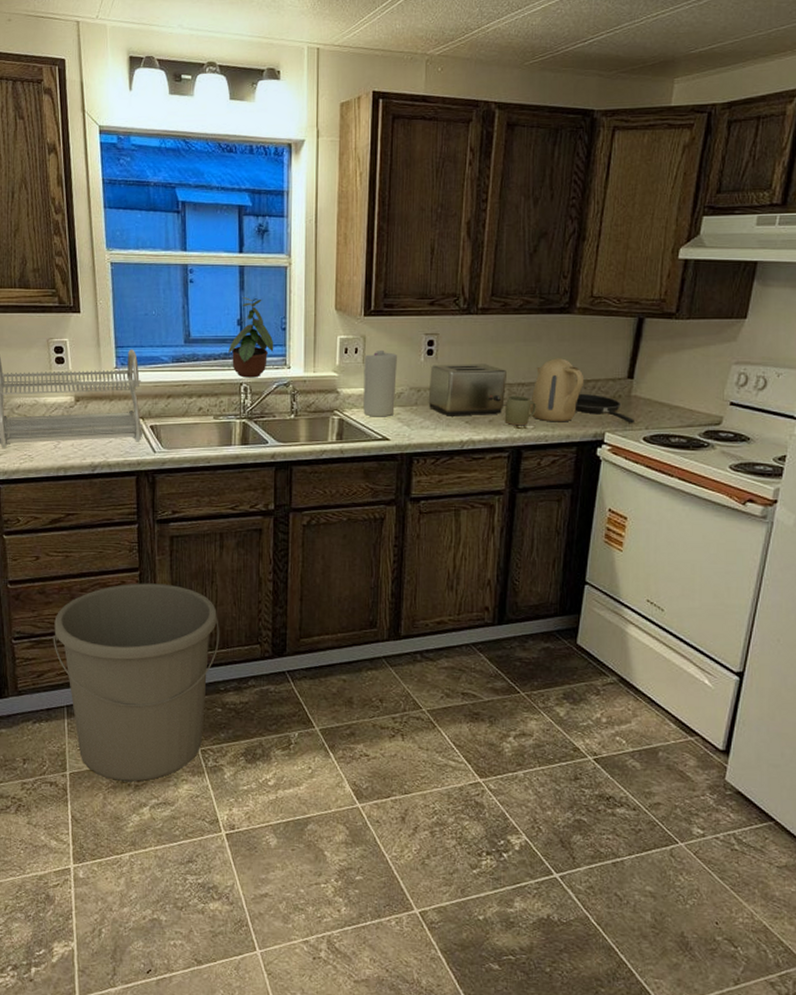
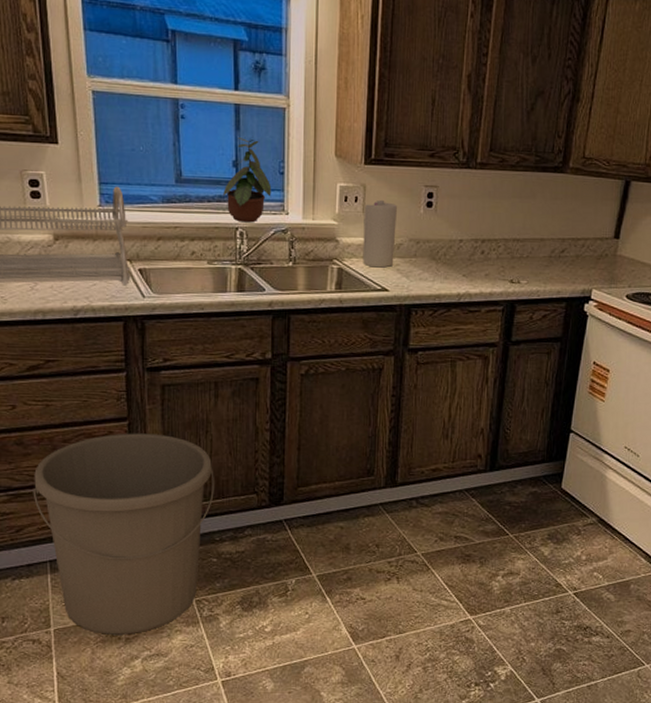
toaster: present [428,364,506,416] -> none [427,217,503,269]
mug: present [504,395,537,426] -> none [500,250,531,281]
kettle: present [530,358,585,422] -> none [524,216,575,278]
frying pan: present [574,393,636,424] -> none [565,251,620,282]

